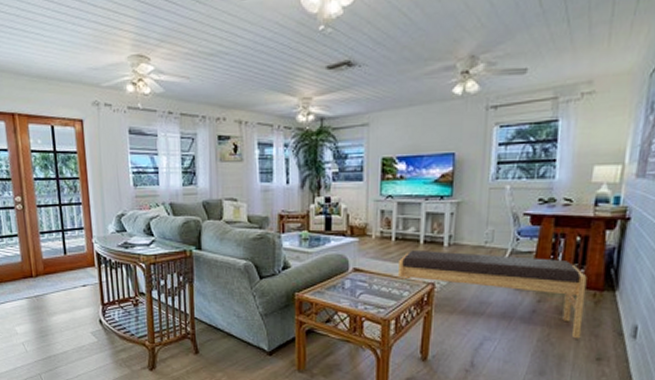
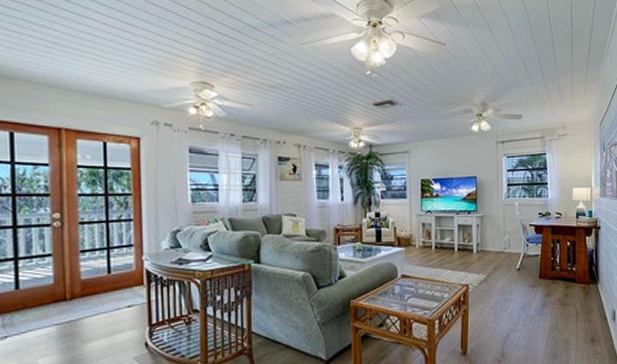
bench: present [397,249,587,339] -> none [438,256,579,325]

